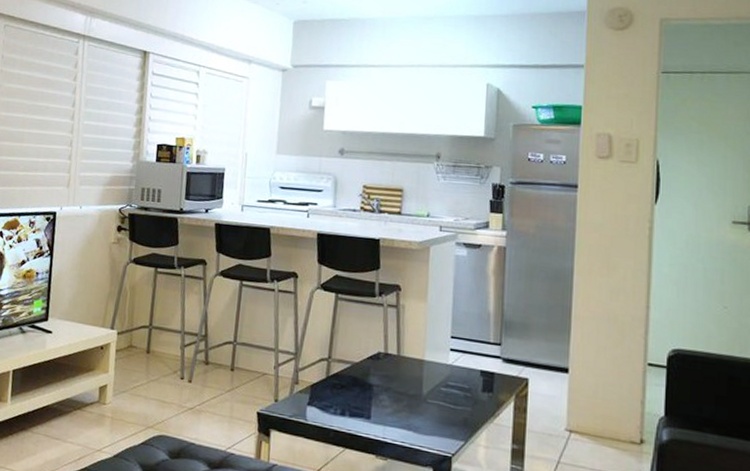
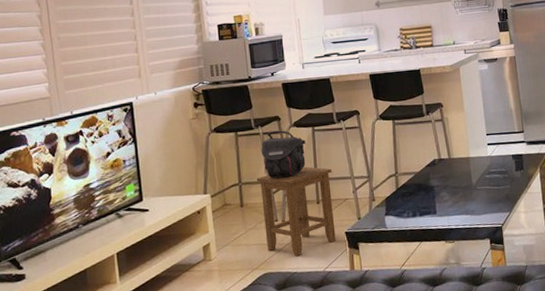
stool: none [167,324,255,425] -> present [256,166,336,256]
shoulder bag: none [179,275,230,333] -> present [261,130,306,178]

